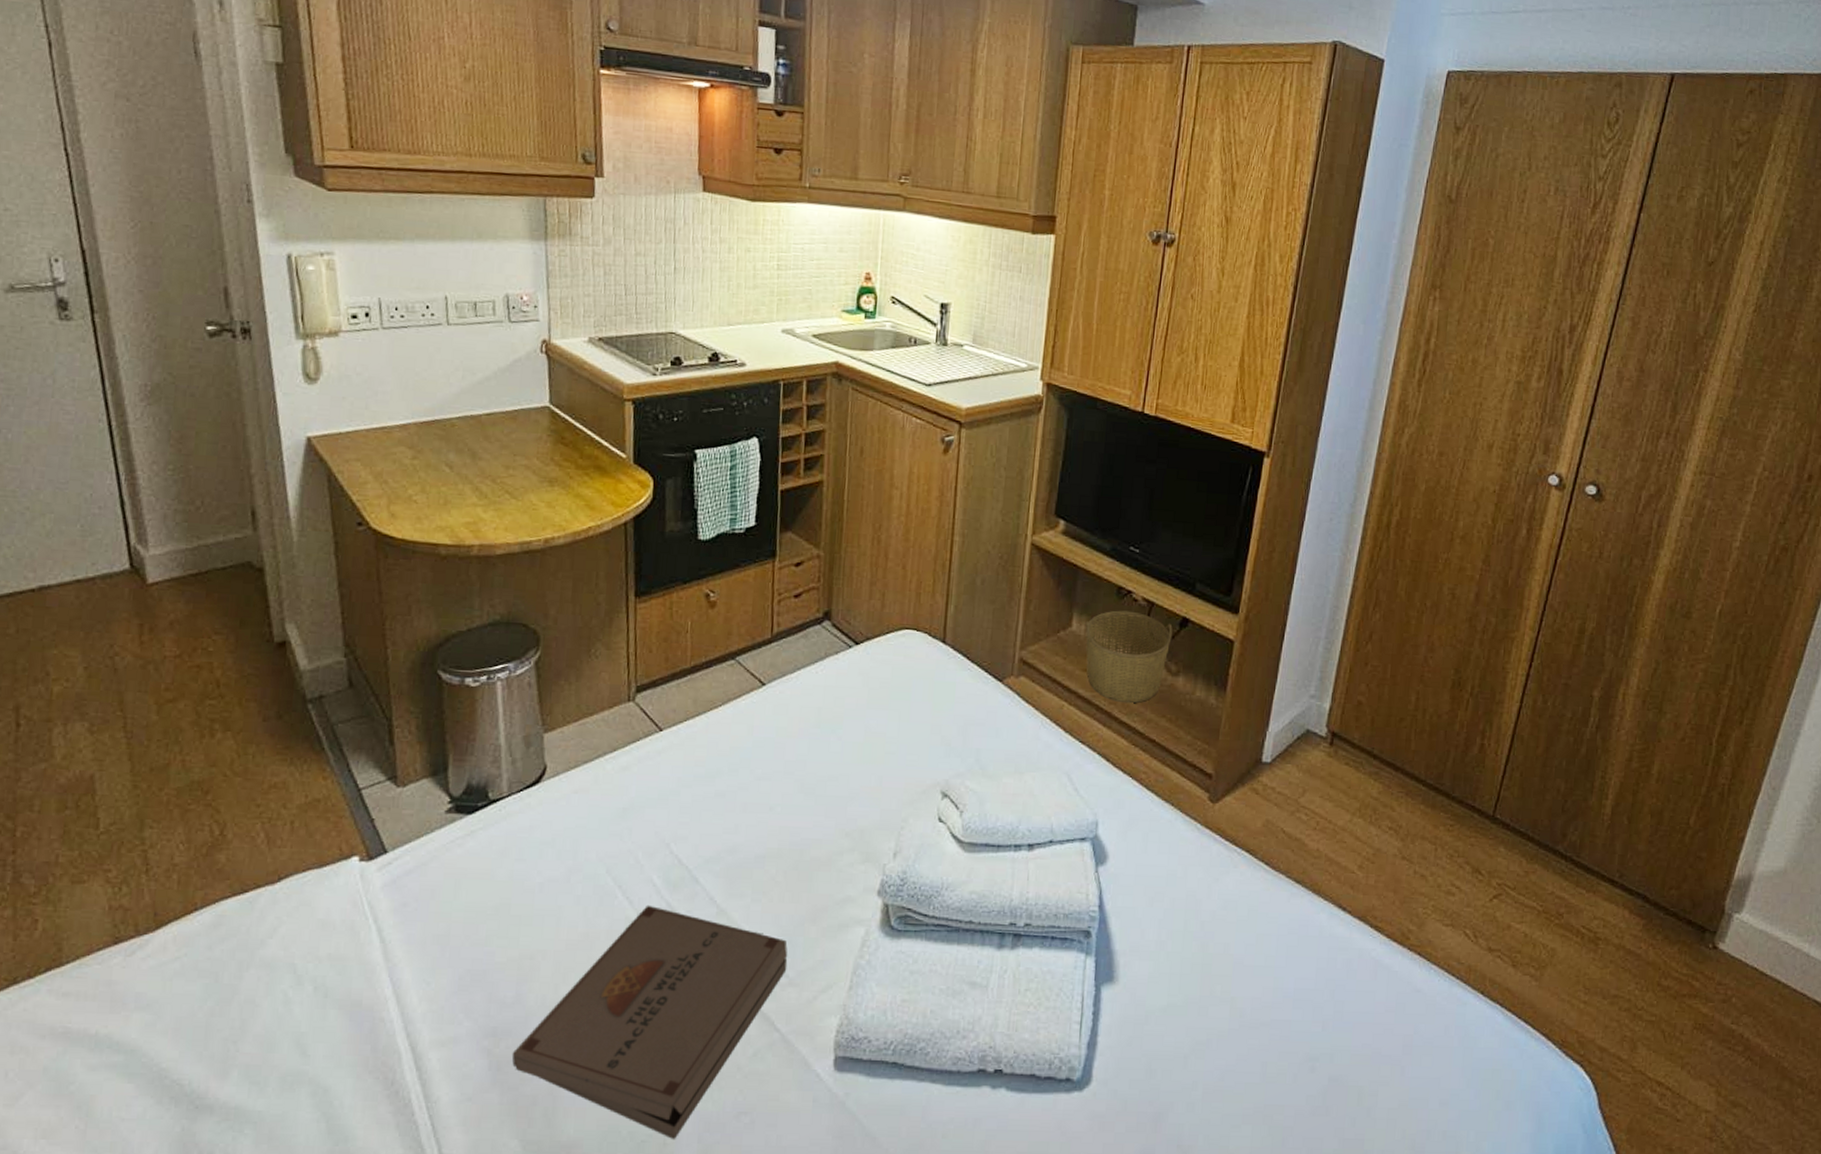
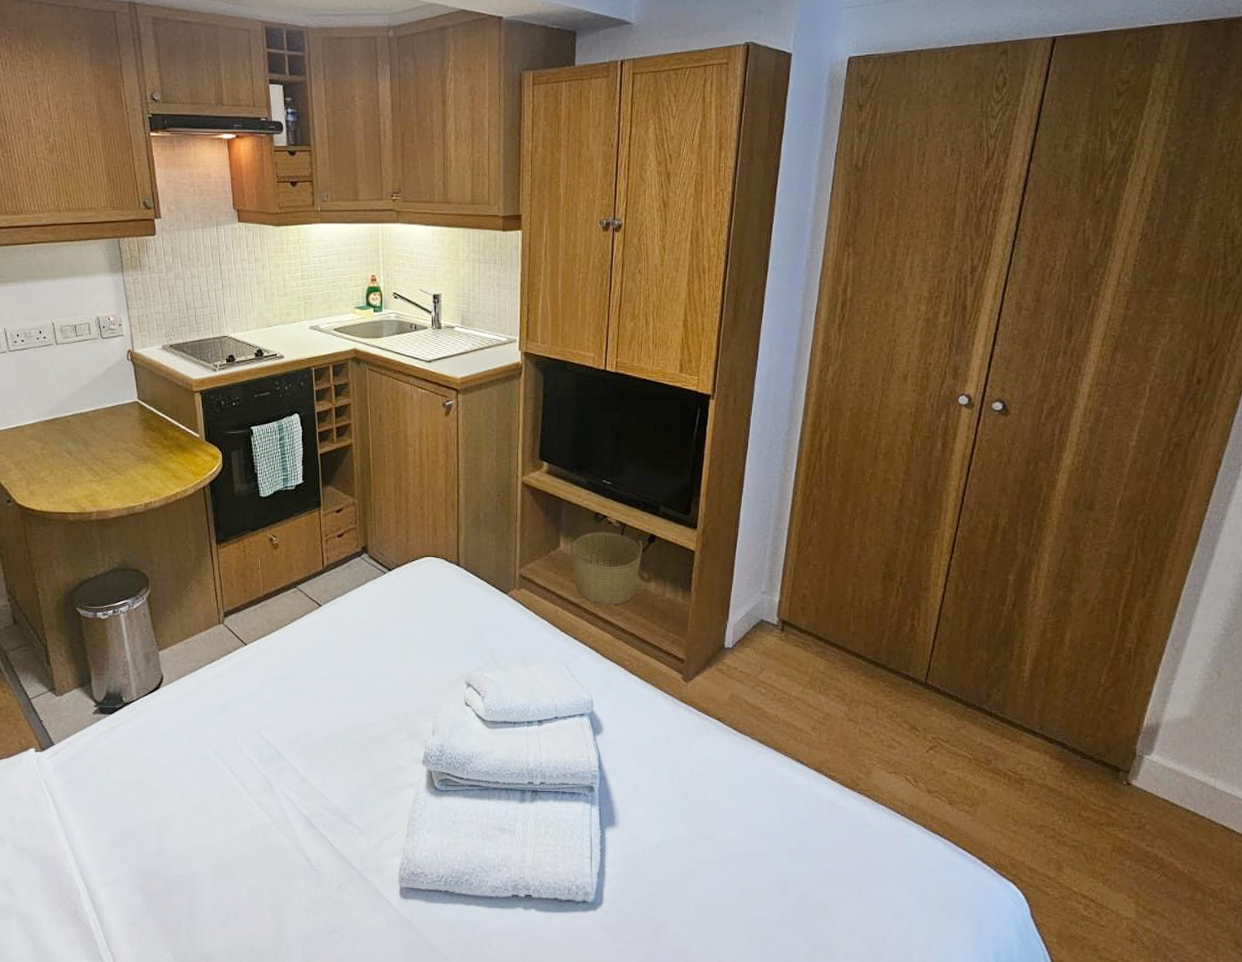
pizza box: present [512,905,788,1140] -> none [159,777,358,952]

